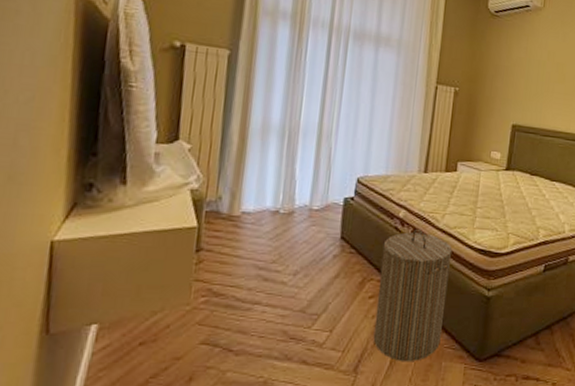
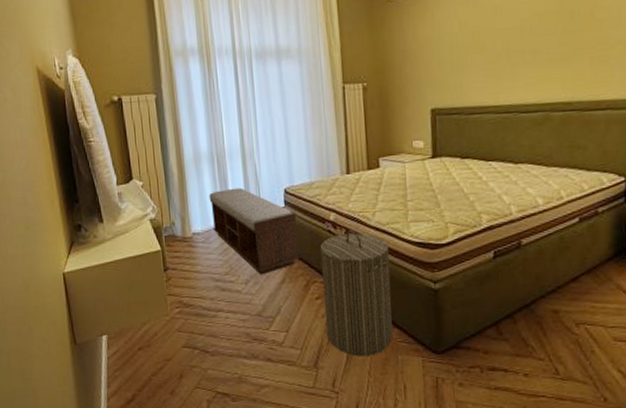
bench: none [267,168,365,267] -> present [209,187,300,275]

